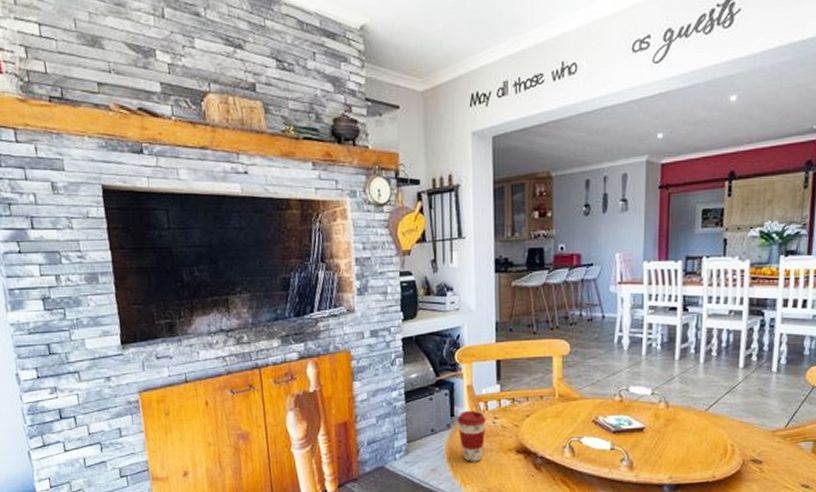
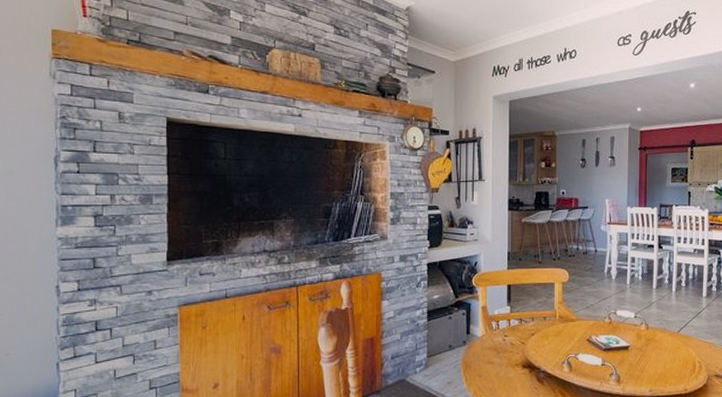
coffee cup: present [457,410,486,462] -> none [472,328,497,376]

